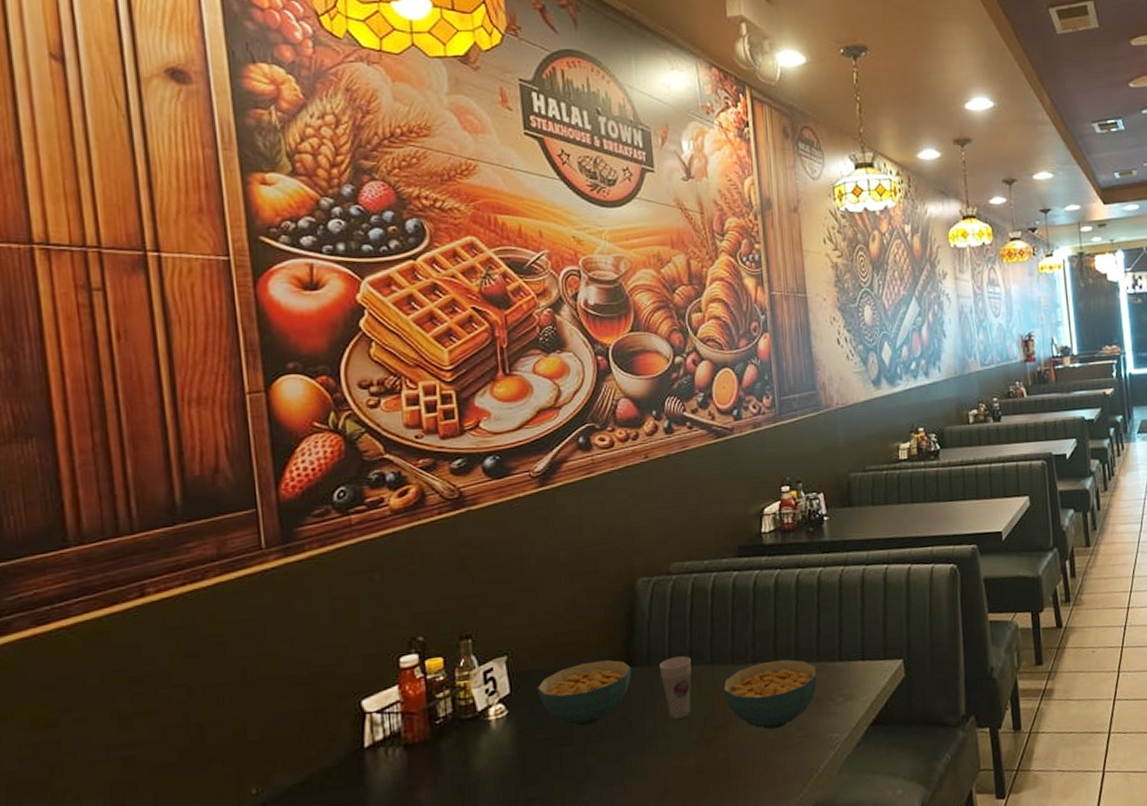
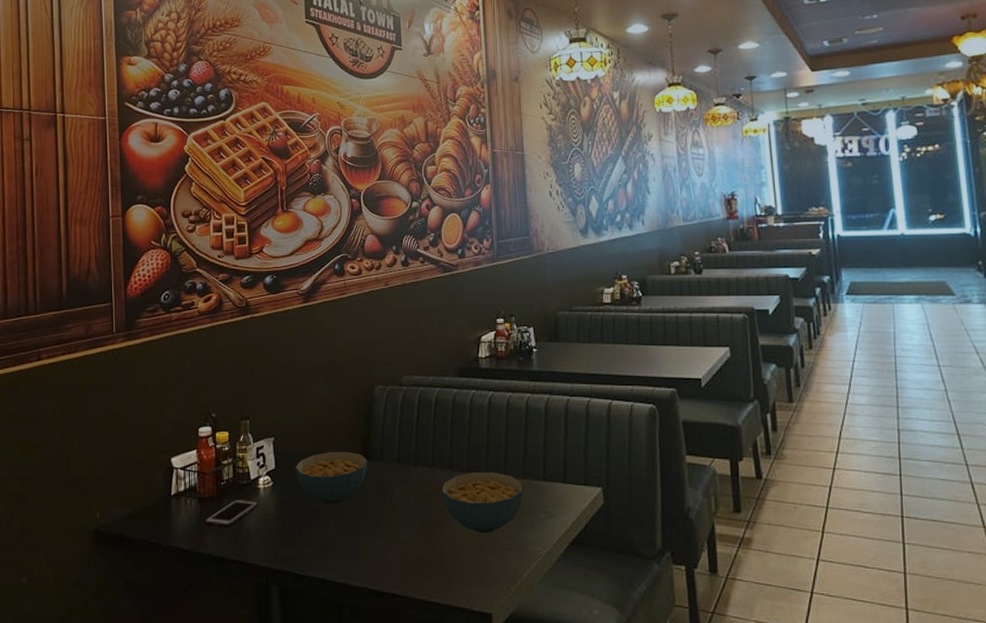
cell phone: none [414,736,491,777] -> present [204,500,259,528]
cup: present [658,656,692,719] -> none [389,457,417,511]

